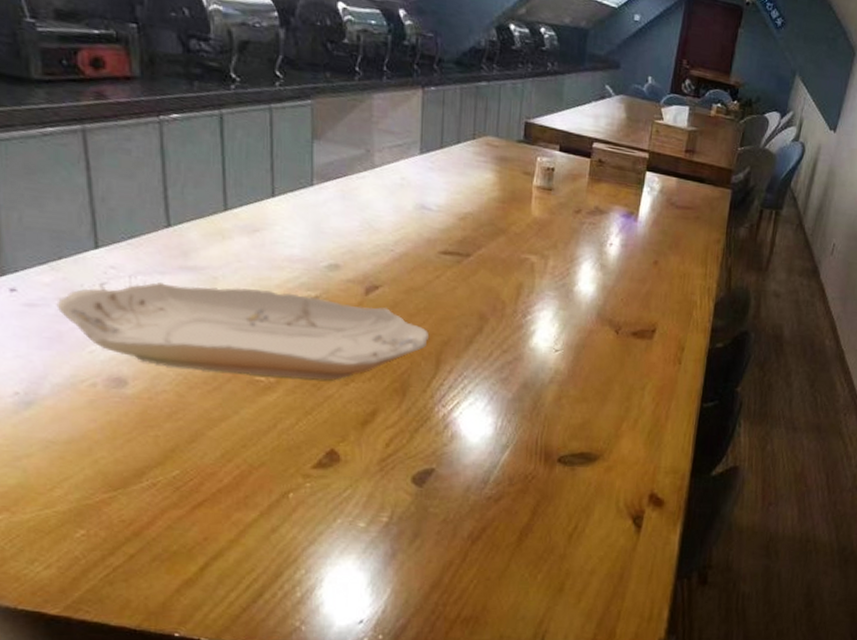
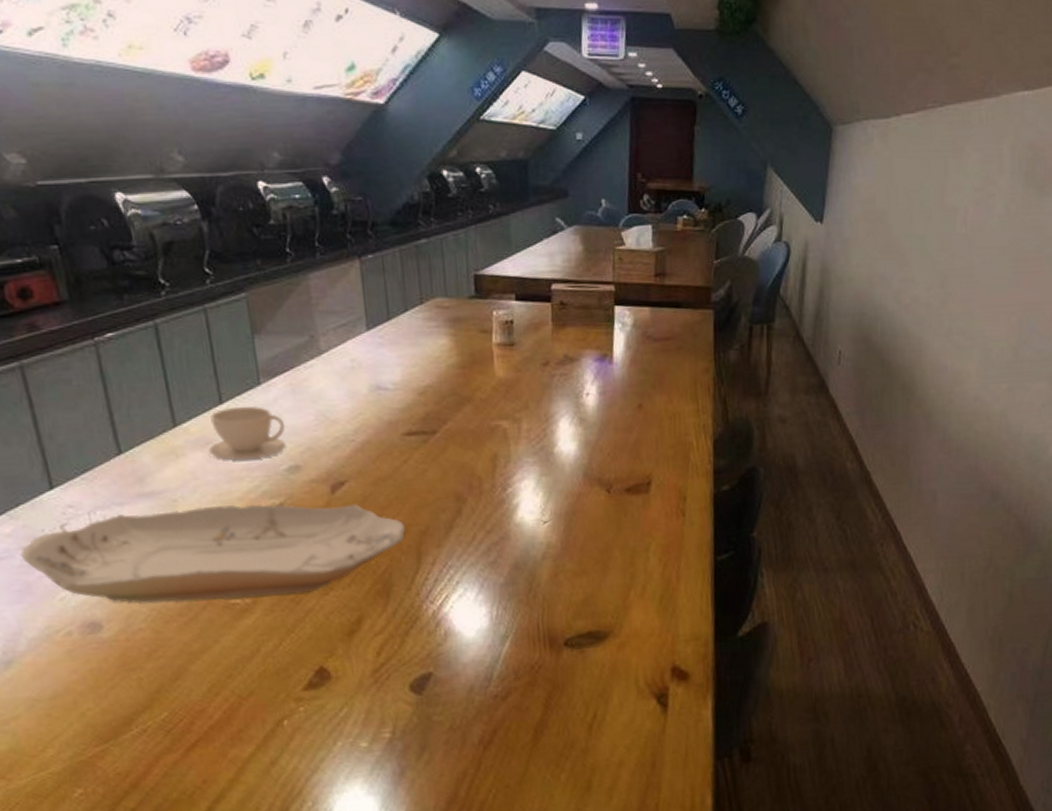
teacup: none [255,201,331,253] -> present [208,405,286,460]

